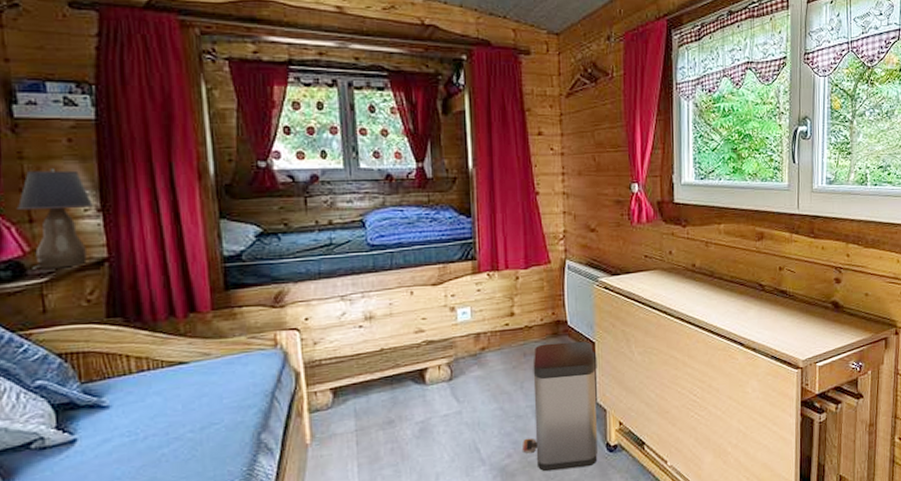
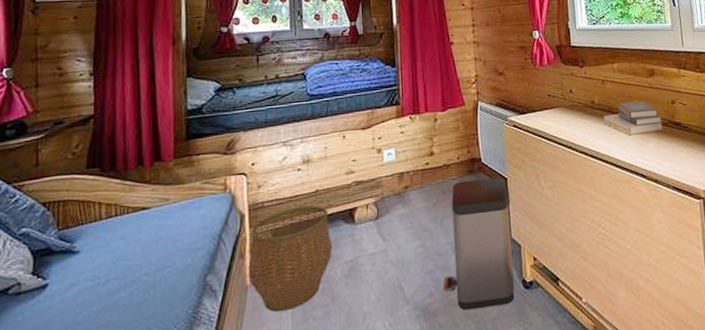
table lamp: present [16,167,95,269] -> none [27,40,88,127]
basket: none [307,364,402,470] -> present [248,205,333,312]
books: none [704,265,768,302] -> present [603,100,664,135]

